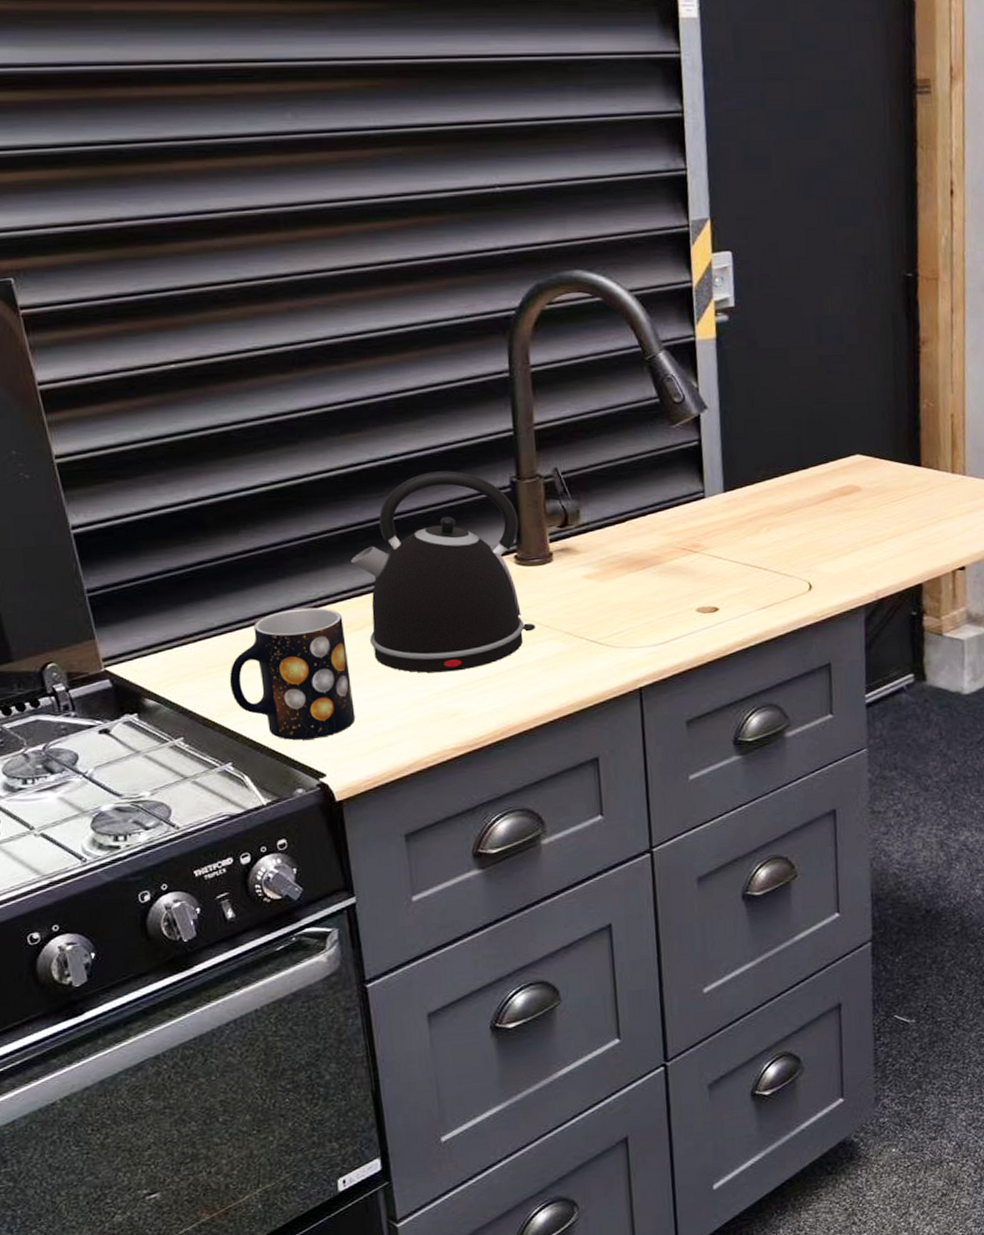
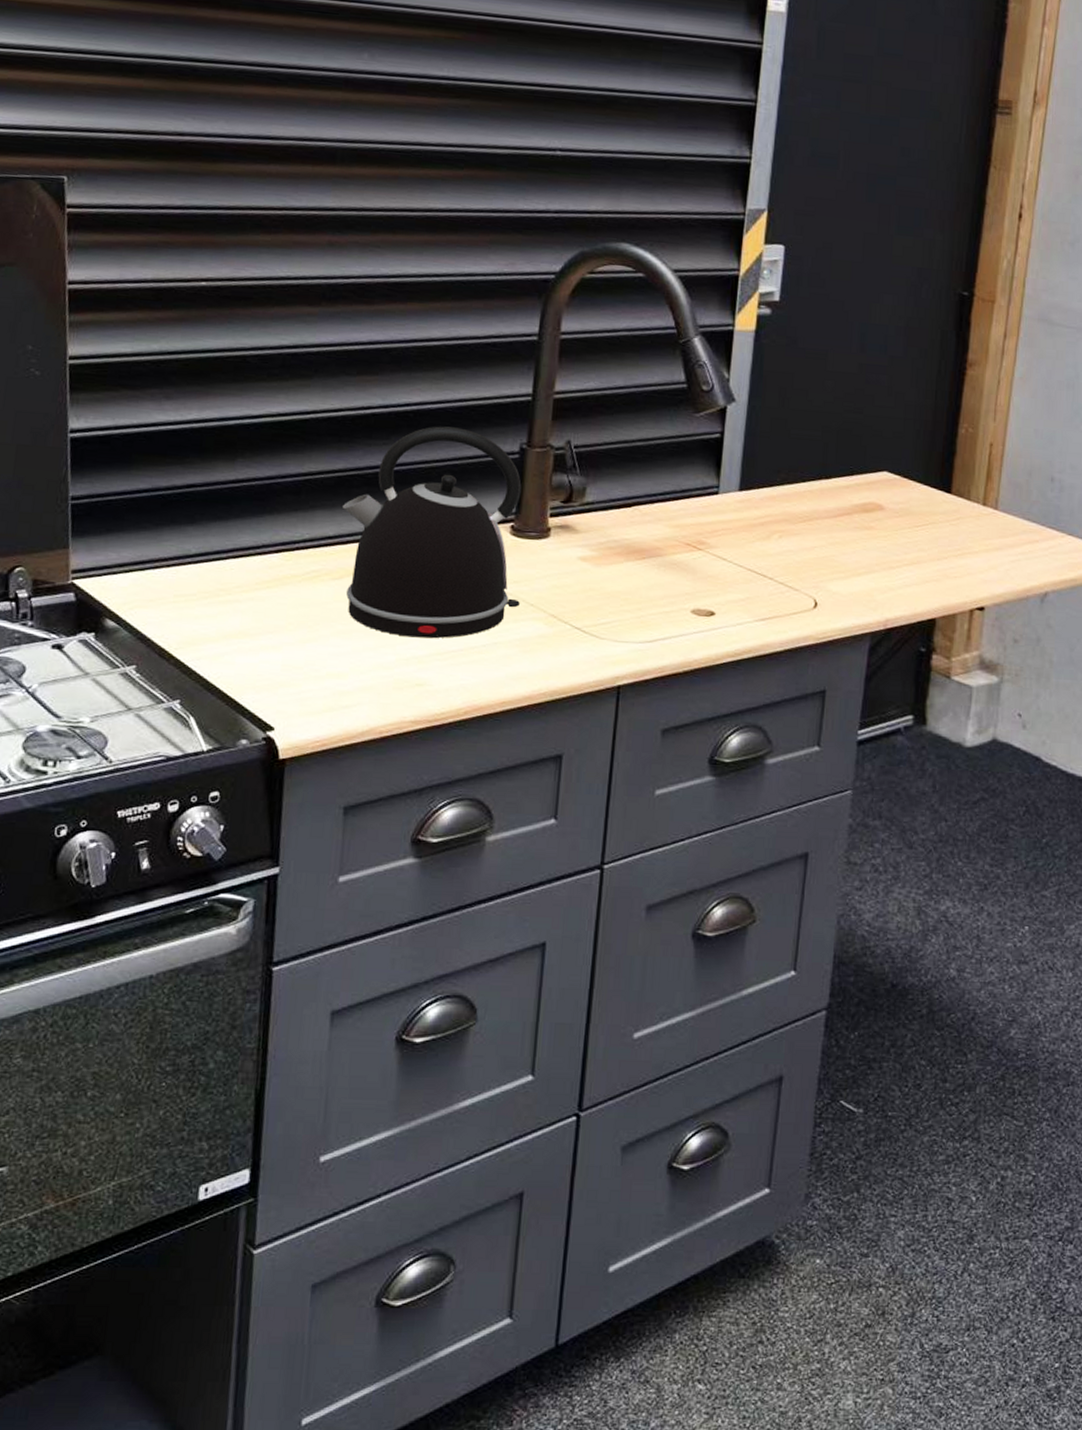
mug: present [229,607,356,741] -> none [194,547,323,688]

